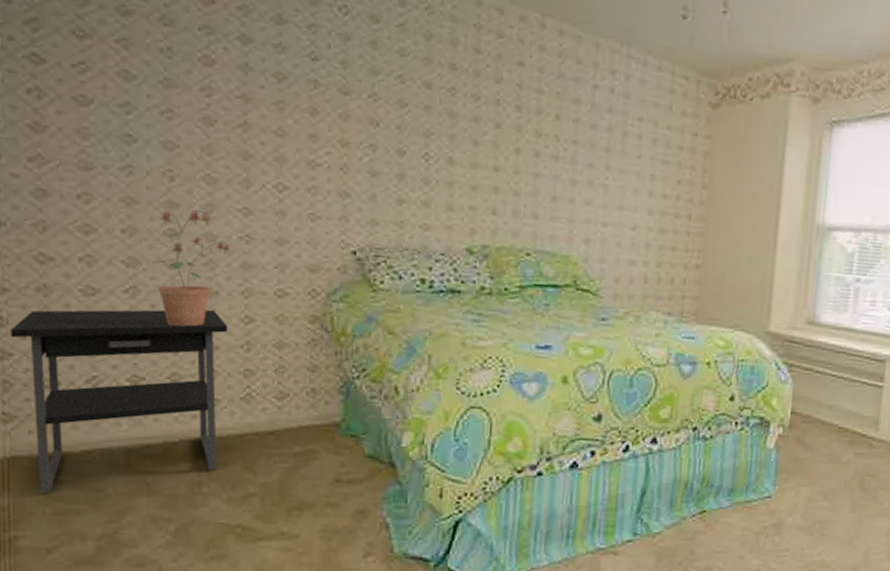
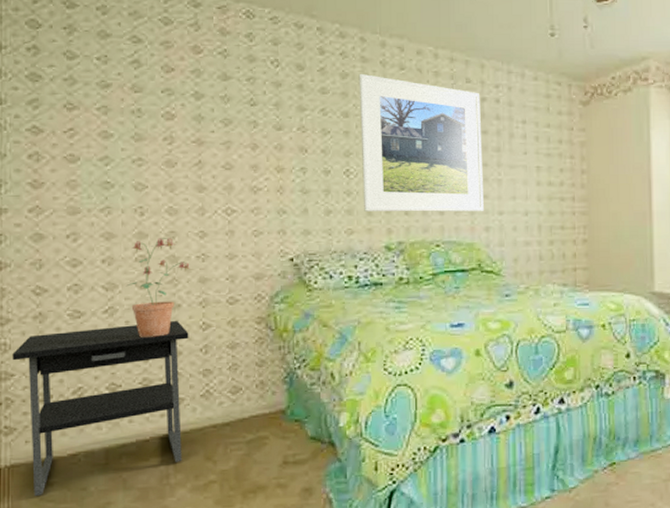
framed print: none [443,36,592,220] -> present [359,73,484,212]

